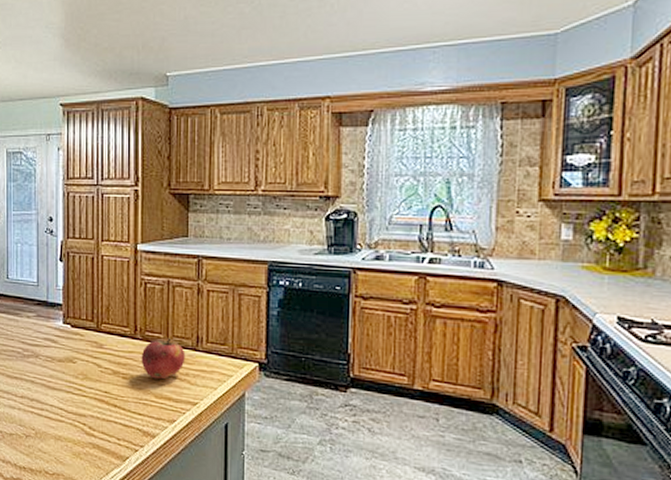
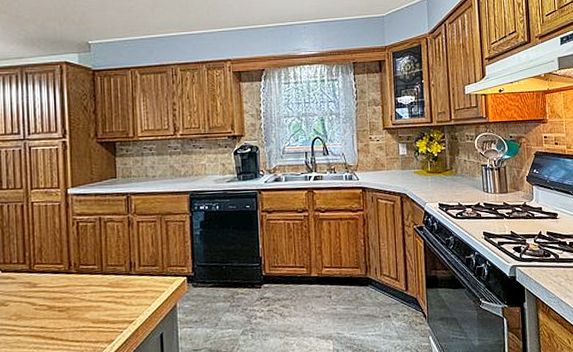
fruit: present [141,337,186,380] -> none [76,267,120,307]

